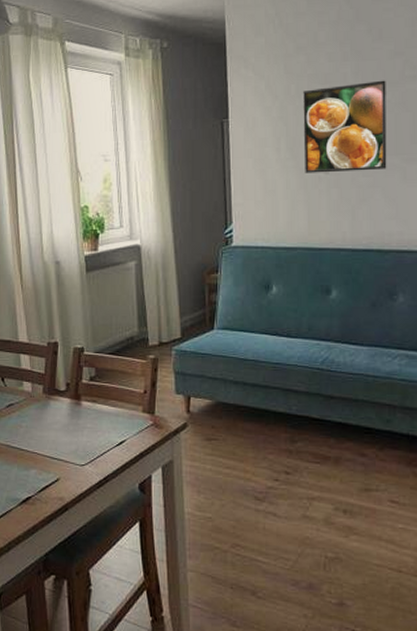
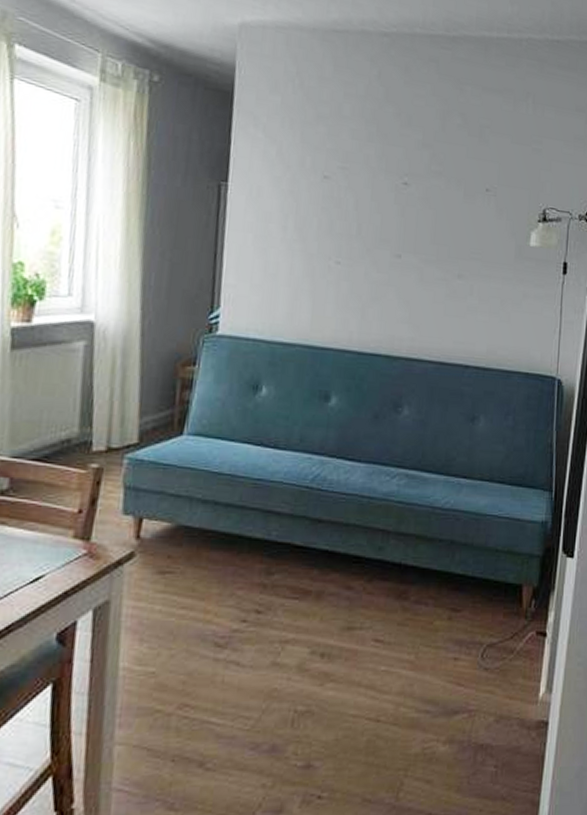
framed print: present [302,80,387,173] -> none [313,165,411,267]

